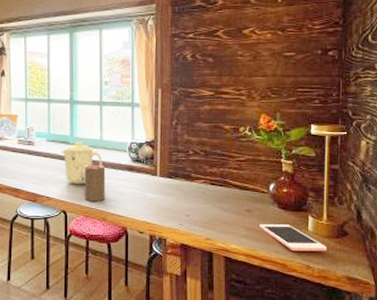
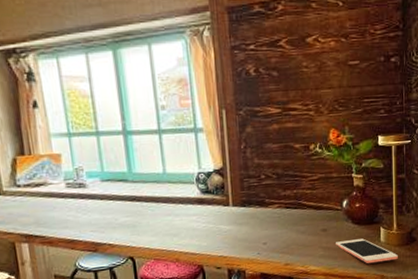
mug: present [62,141,102,185] -> none [120,176,168,227]
cup: present [85,164,106,201] -> none [149,201,176,243]

